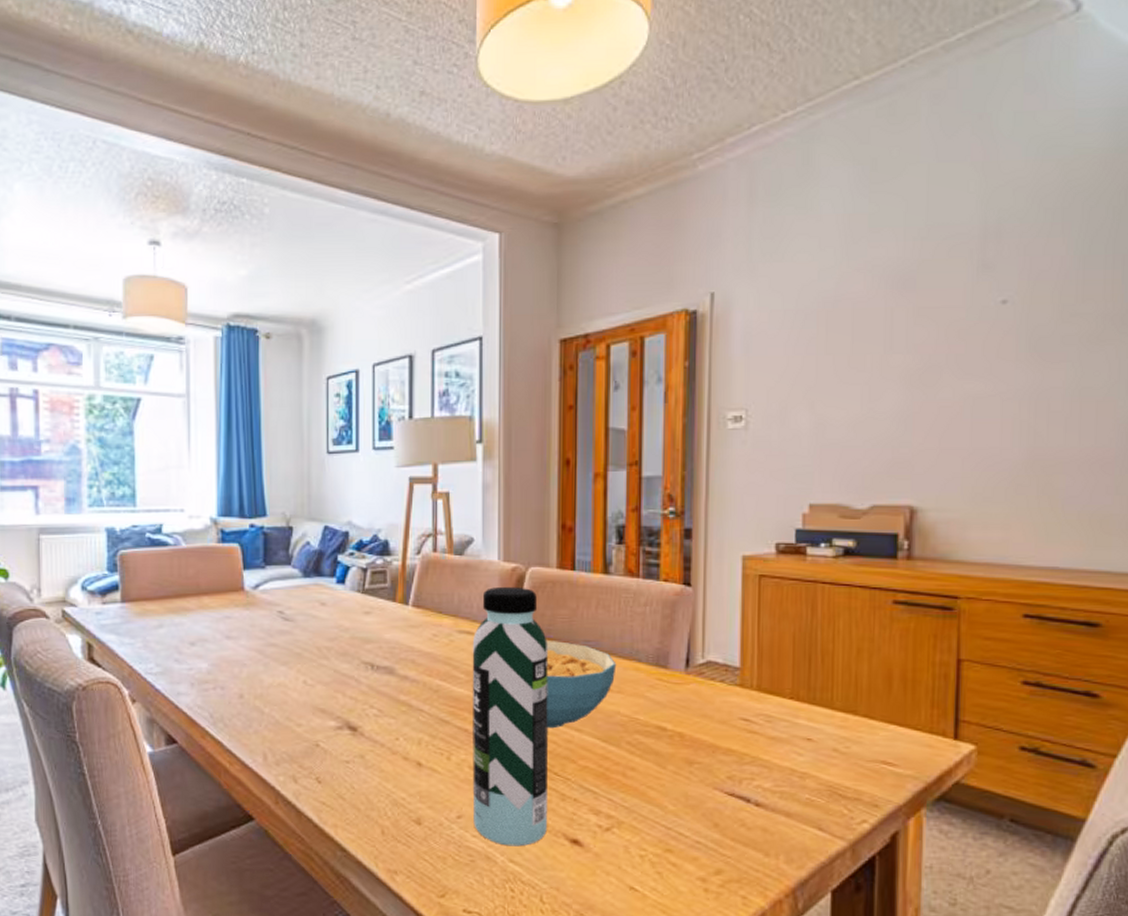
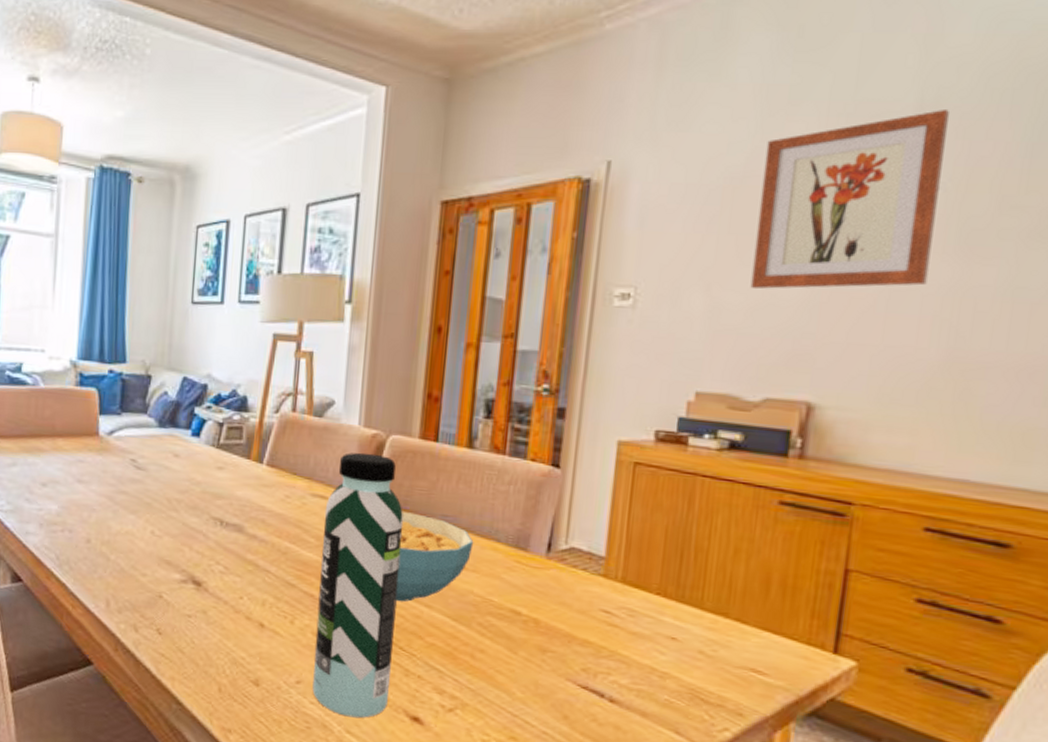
wall art: none [850,230,1011,405] -> present [750,110,951,290]

